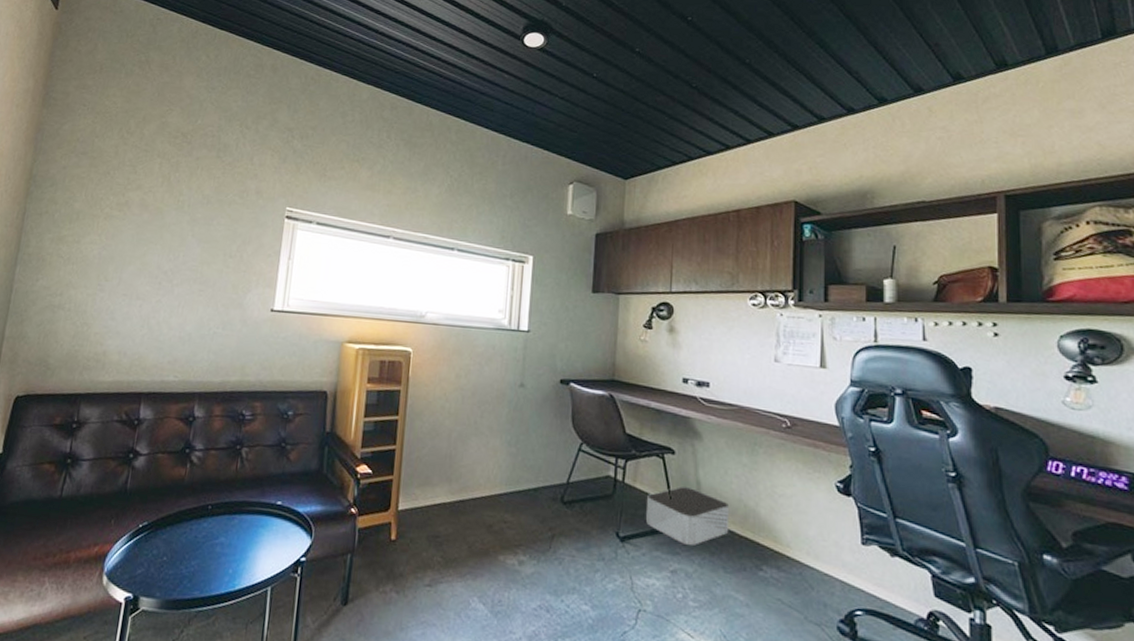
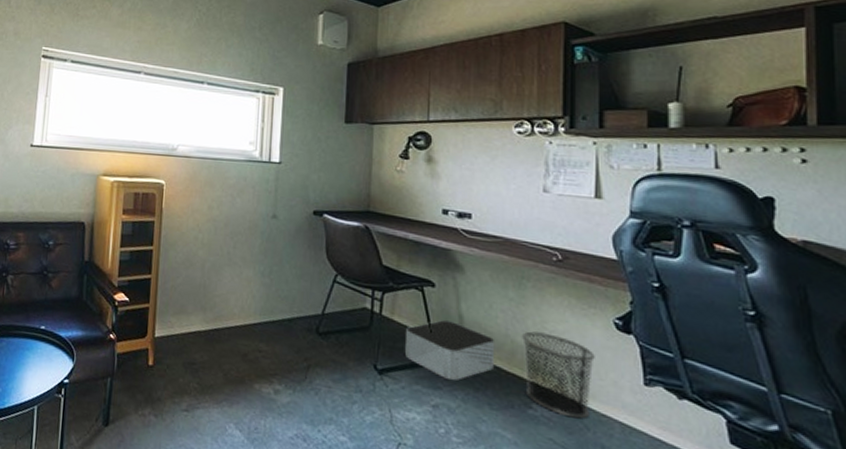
waste bin: none [753,495,819,579] -> present [521,331,595,419]

